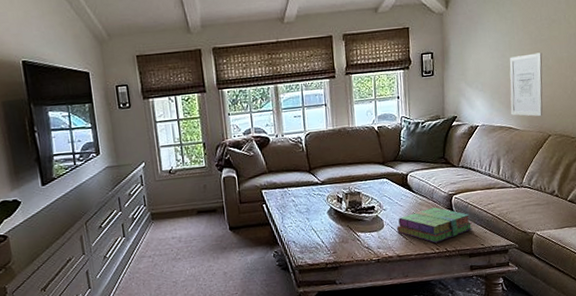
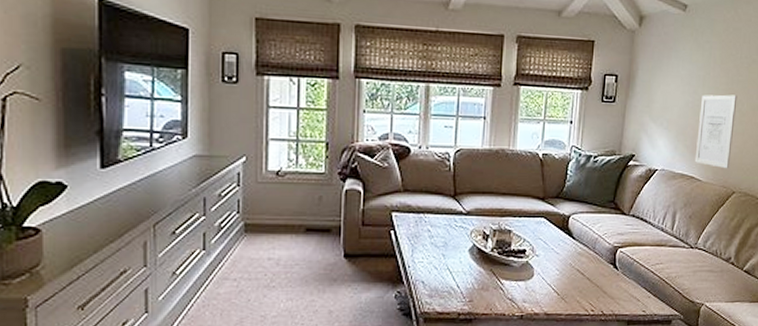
stack of books: present [397,207,473,243] -> none [549,260,636,303]

